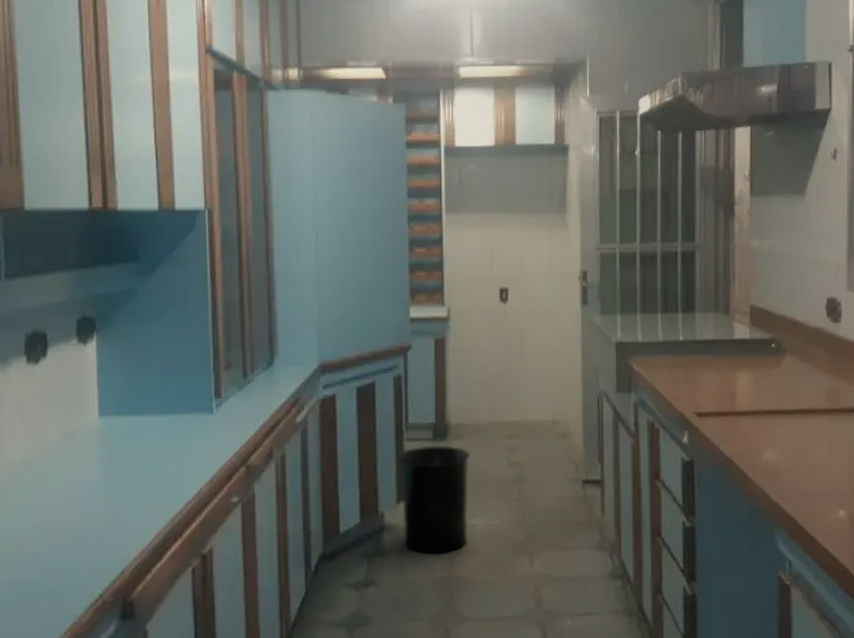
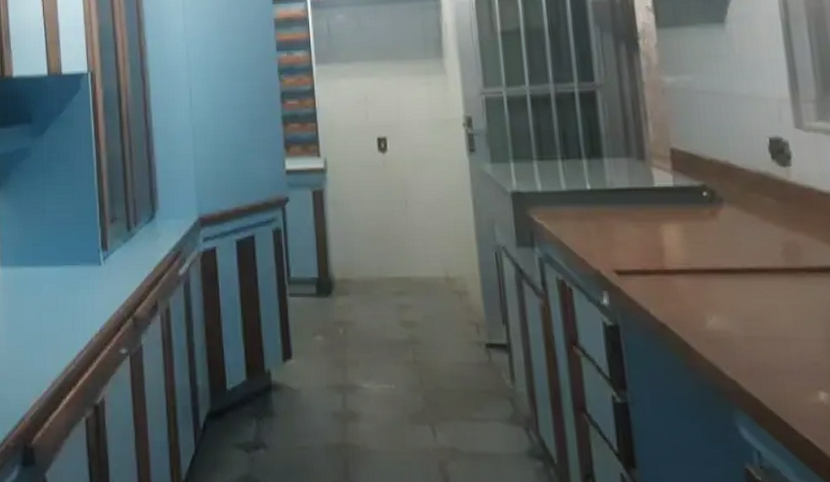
waste bin: present [396,445,470,554] -> none [280,301,361,419]

